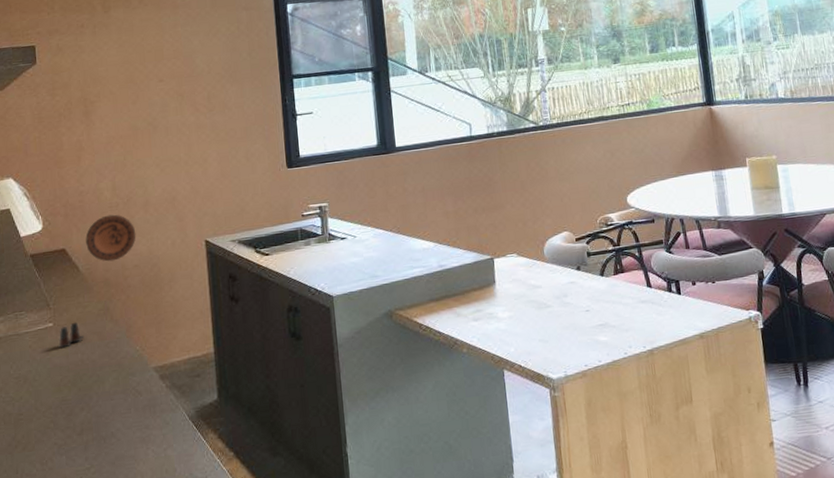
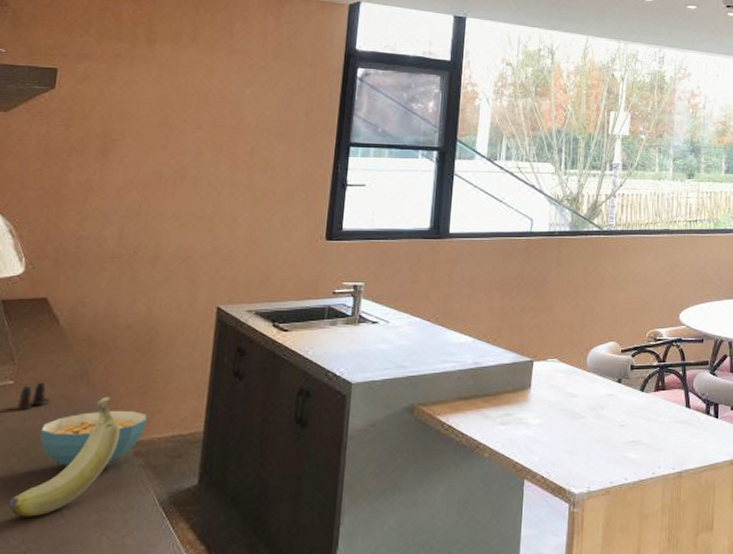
banana: none [69,329,147,439] -> present [9,396,120,518]
cereal bowl: none [81,339,166,394] -> present [40,410,147,467]
decorative plate: present [86,214,136,262] -> none [73,266,137,318]

